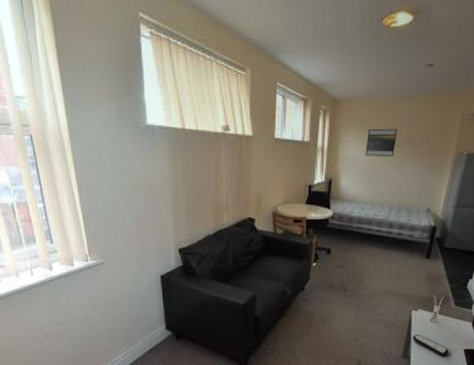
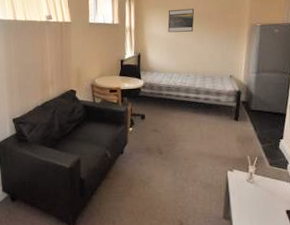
remote control: present [413,334,448,356] -> none [231,195,270,218]

